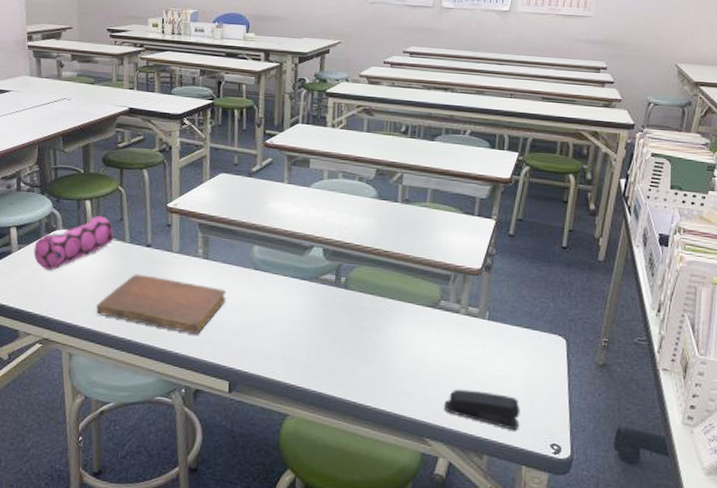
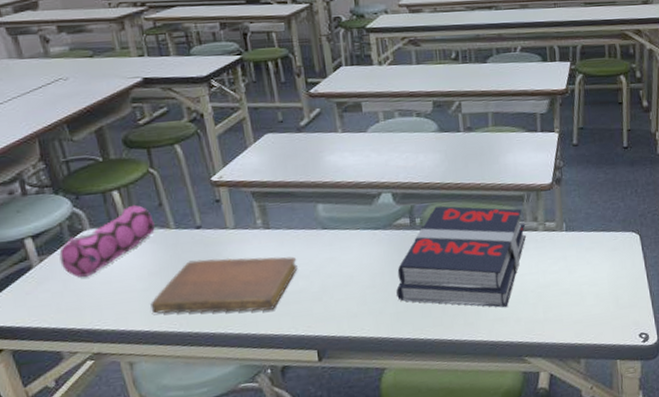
book: none [311,269,448,384] -> present [396,205,526,308]
stapler: present [444,389,520,431] -> none [537,298,609,330]

